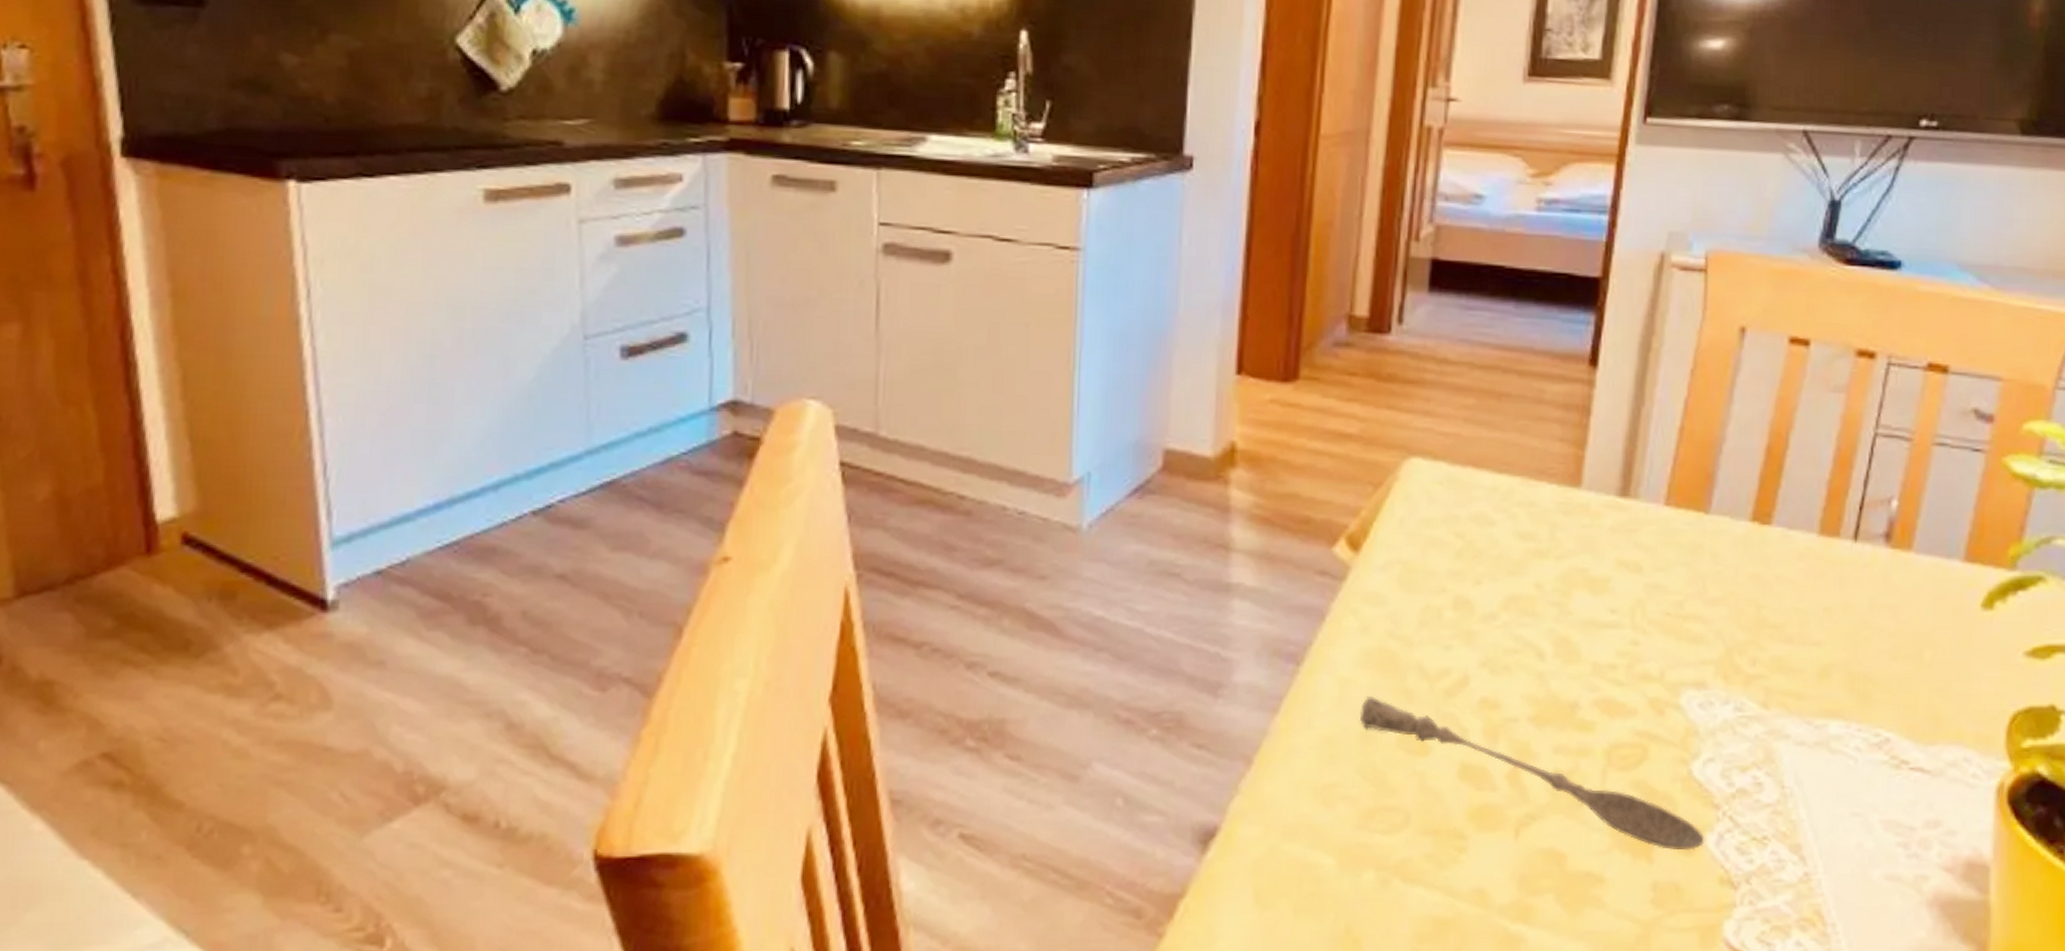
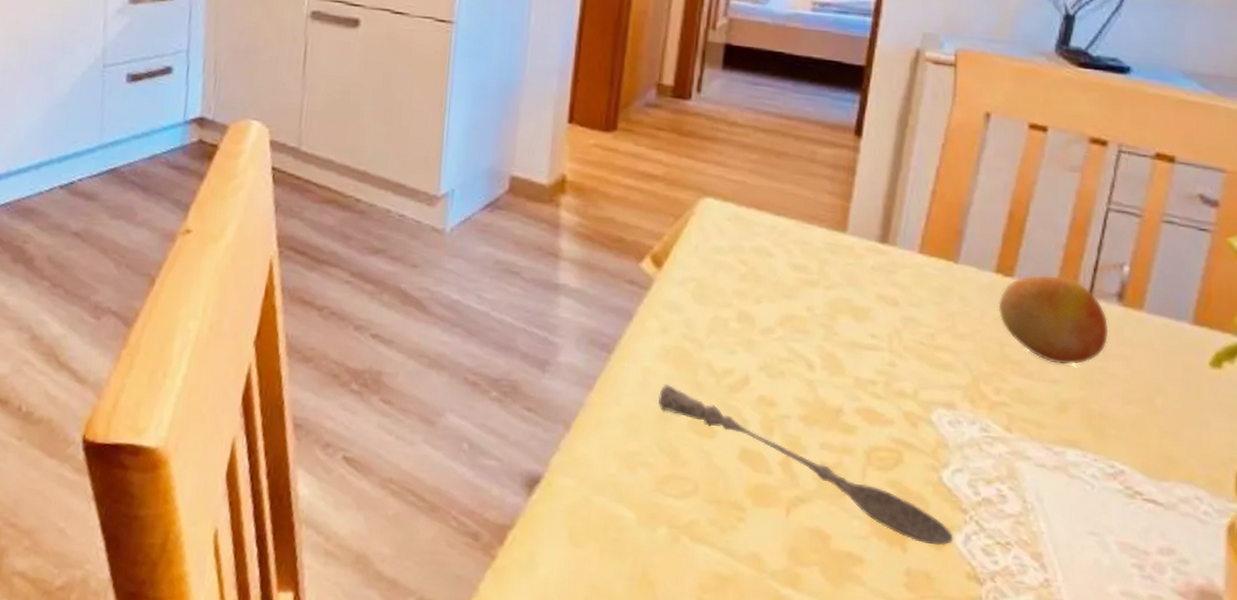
fruit: none [1754,518,1875,624] -> present [998,274,1109,365]

